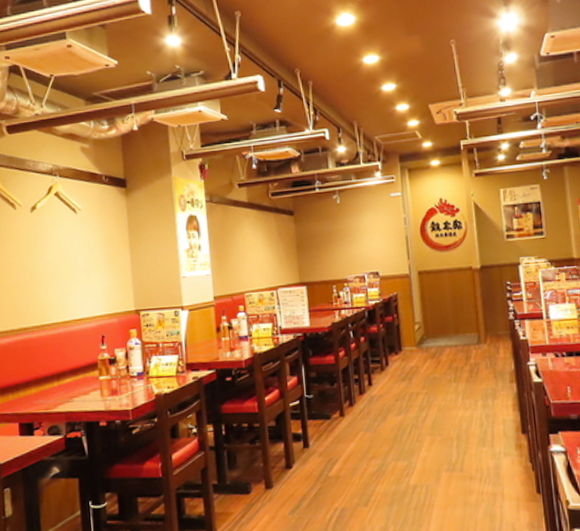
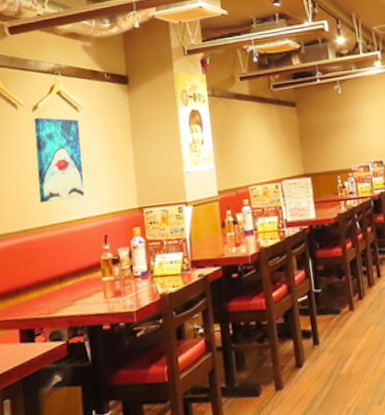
wall art: none [32,218,82,302] -> present [34,117,85,203]

